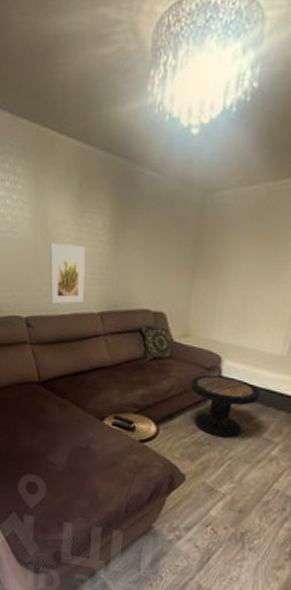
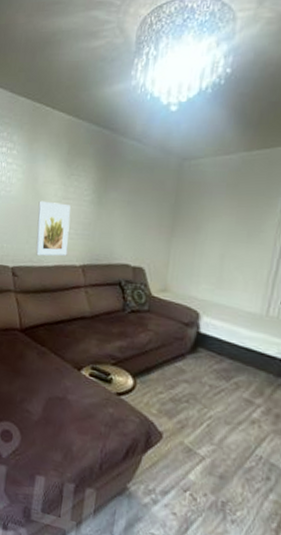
side table: present [191,374,260,438] -> none [169,329,239,396]

